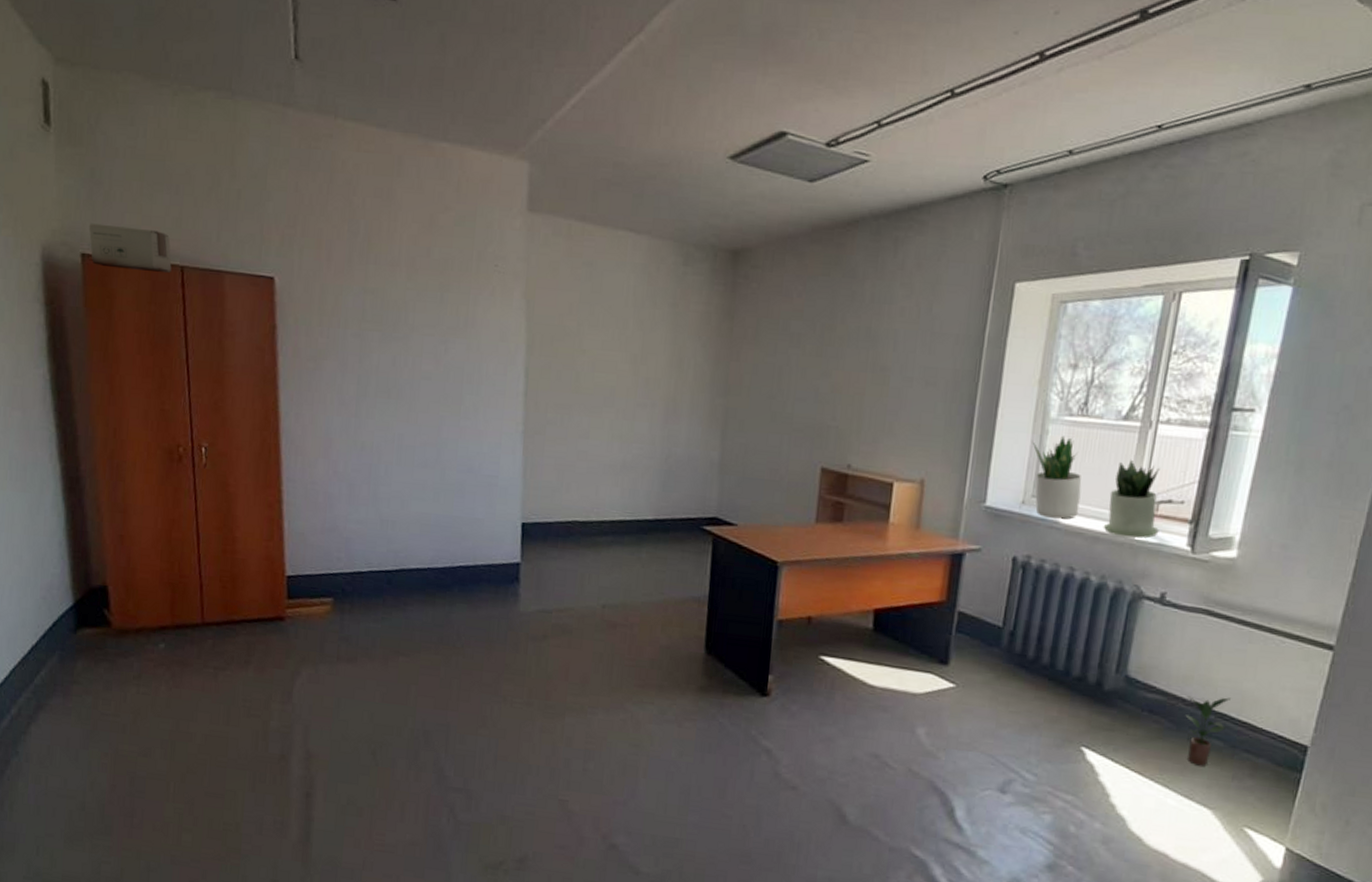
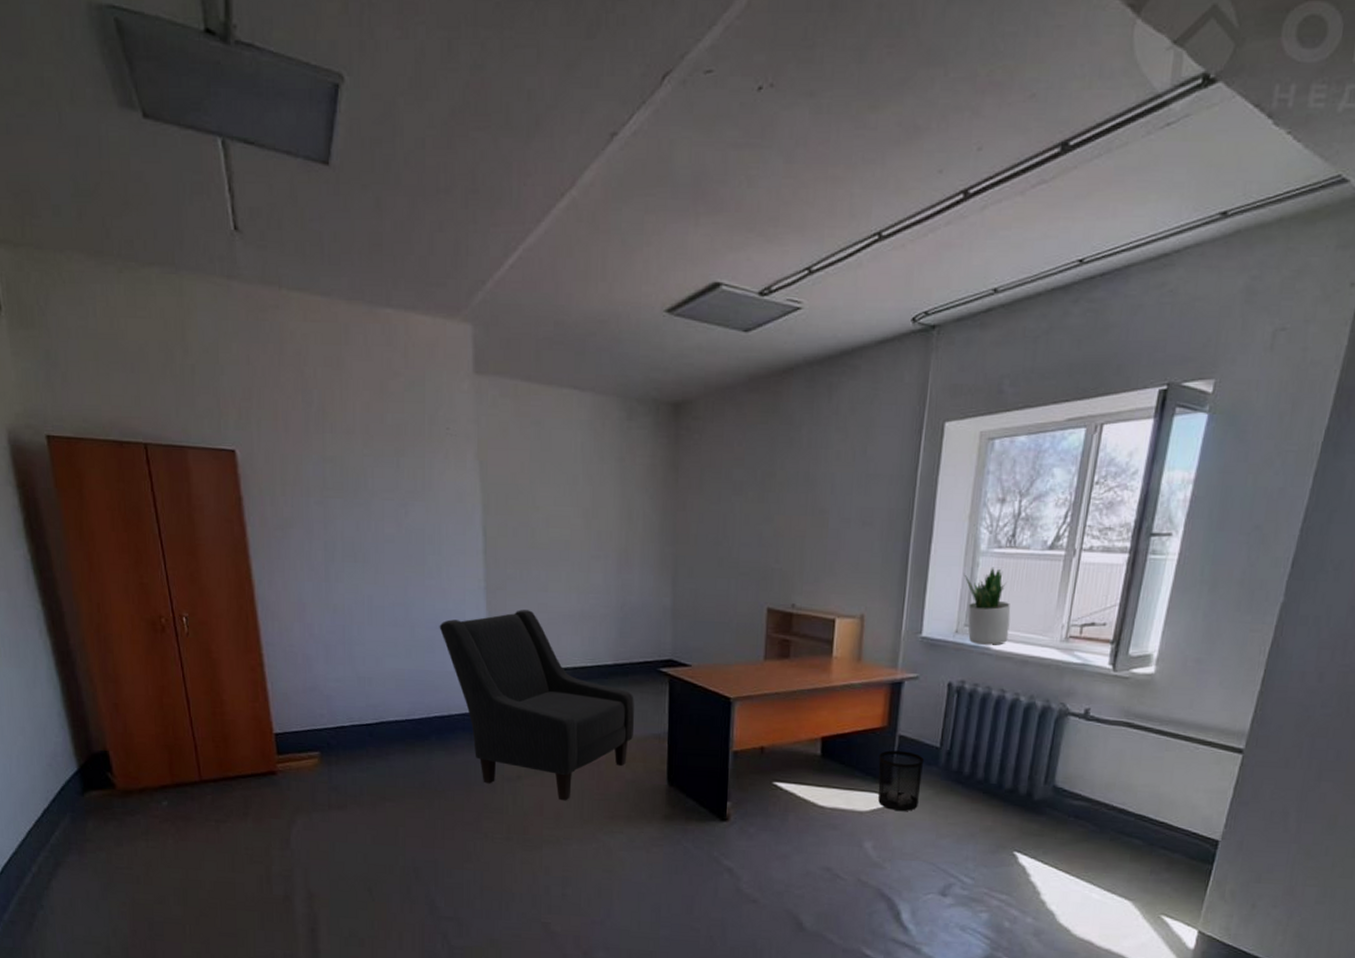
box: present [89,223,172,274] -> none [50,405,135,451]
chair: none [471,456,674,665] -> present [439,610,634,801]
waste bin: none [933,627,985,696] -> present [878,750,925,811]
planter: present [1103,459,1160,539] -> none [1031,586,1084,661]
potted plant: present [1185,696,1231,766] -> none [1108,801,1149,863]

